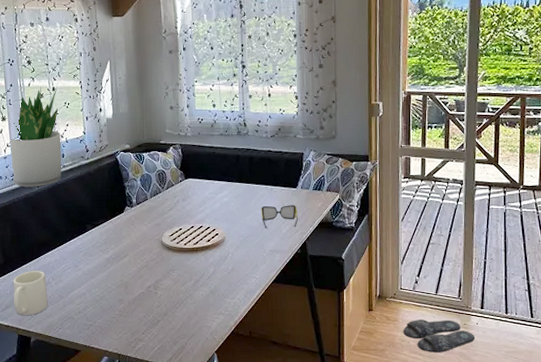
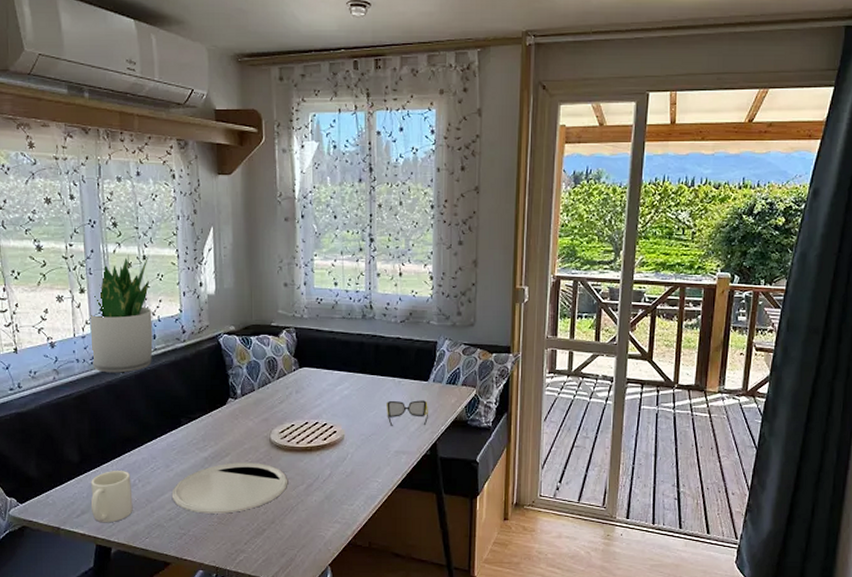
plate: none [80,262,178,307] -> present [171,462,288,514]
slippers: present [403,319,475,352] -> none [541,530,618,566]

